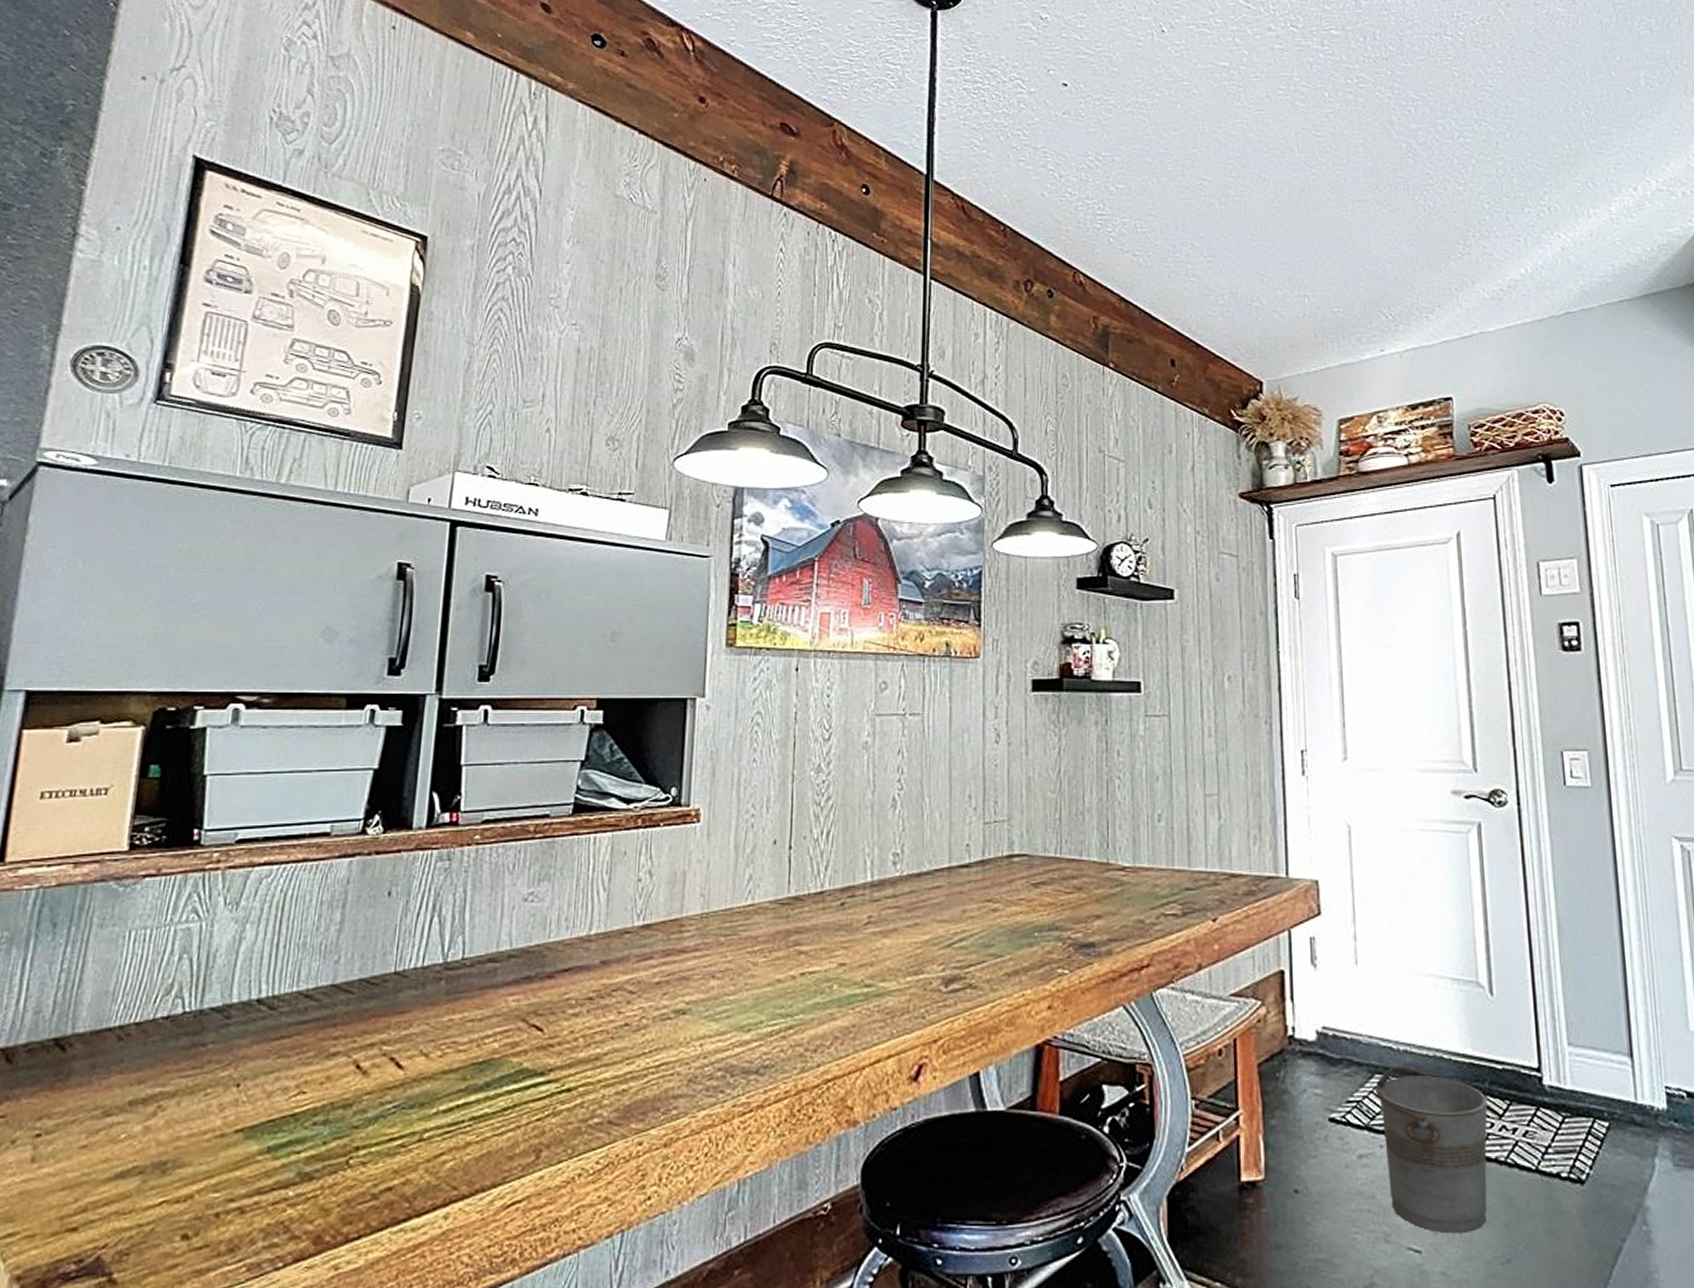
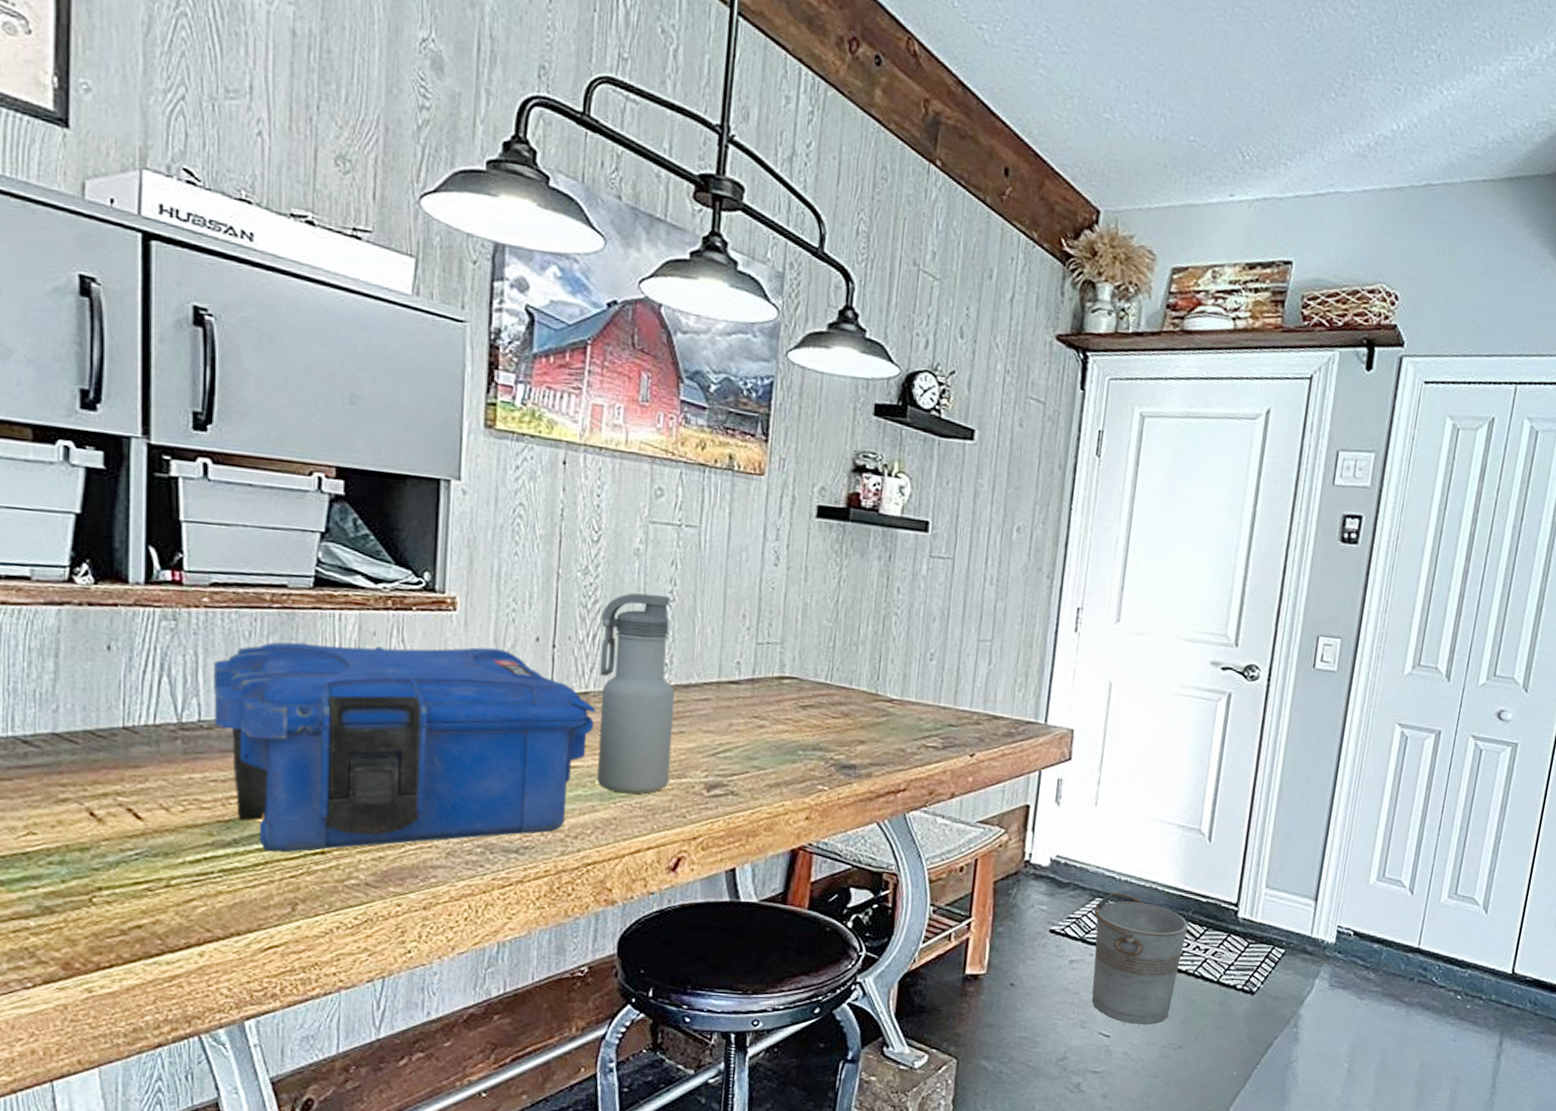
toolbox: none [476,856,833,1094] -> present [214,642,597,853]
water bottle: none [834,784,908,997] -> present [597,593,675,794]

